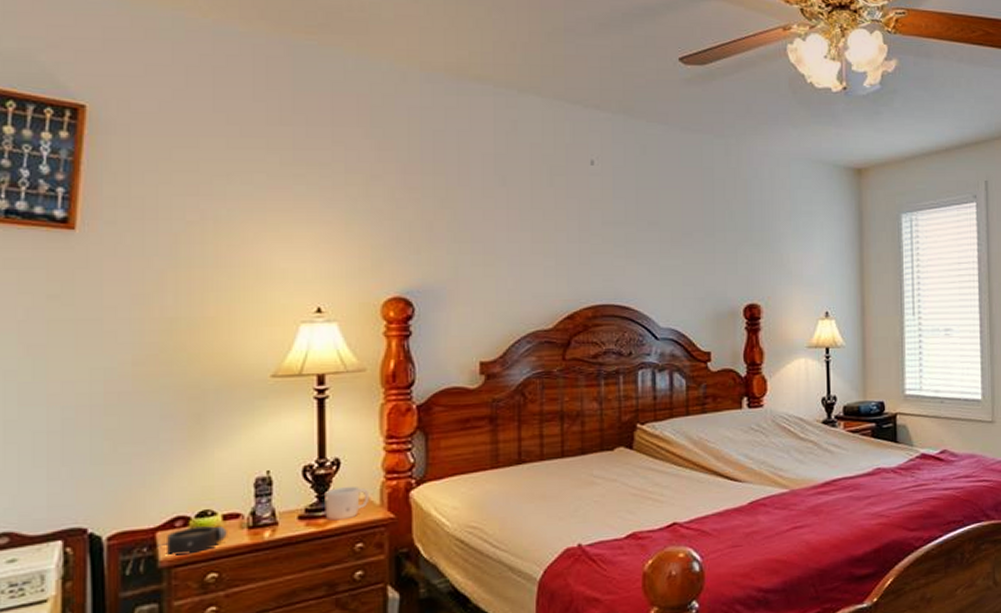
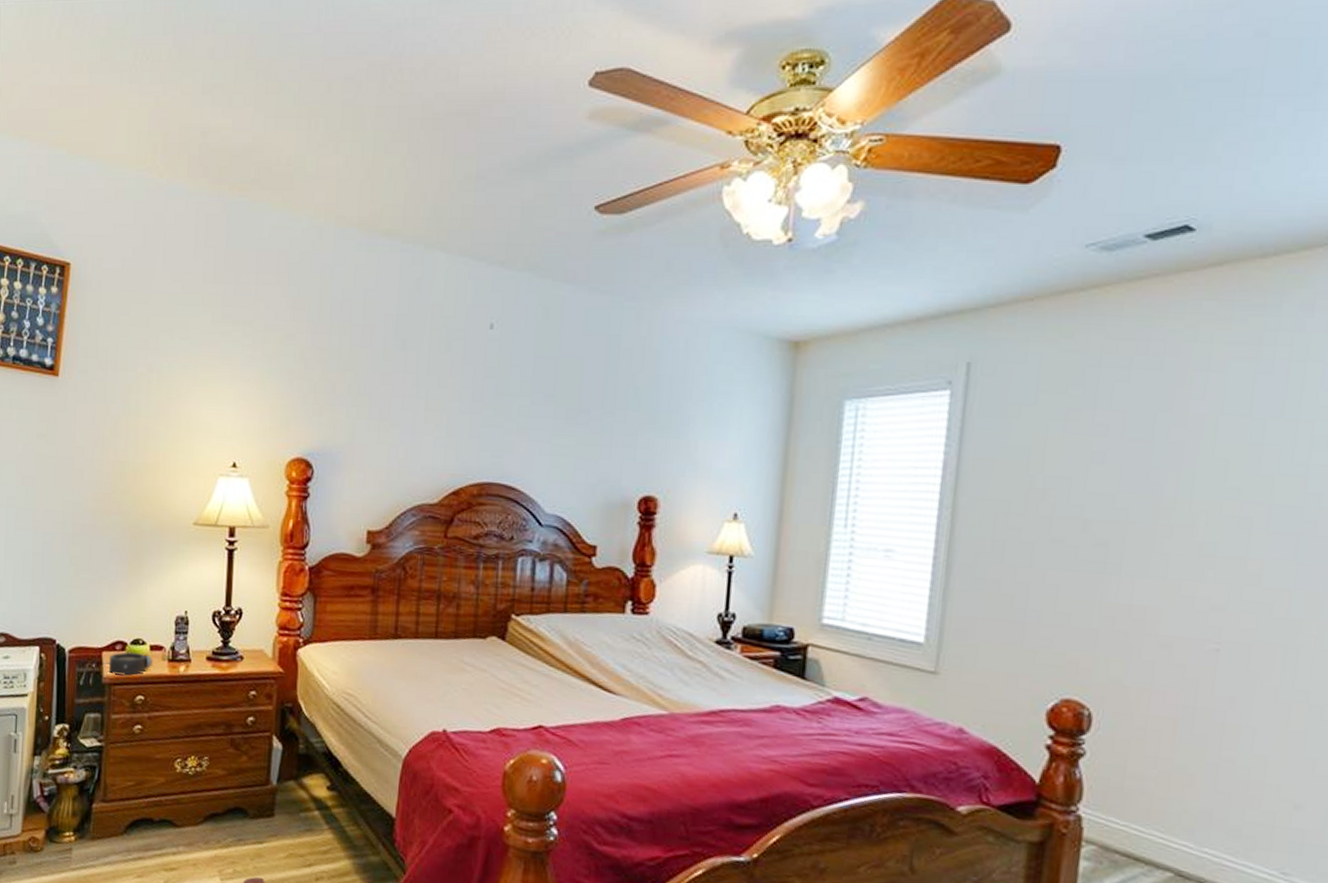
mug: present [325,487,370,522] -> none [227,636,264,668]

